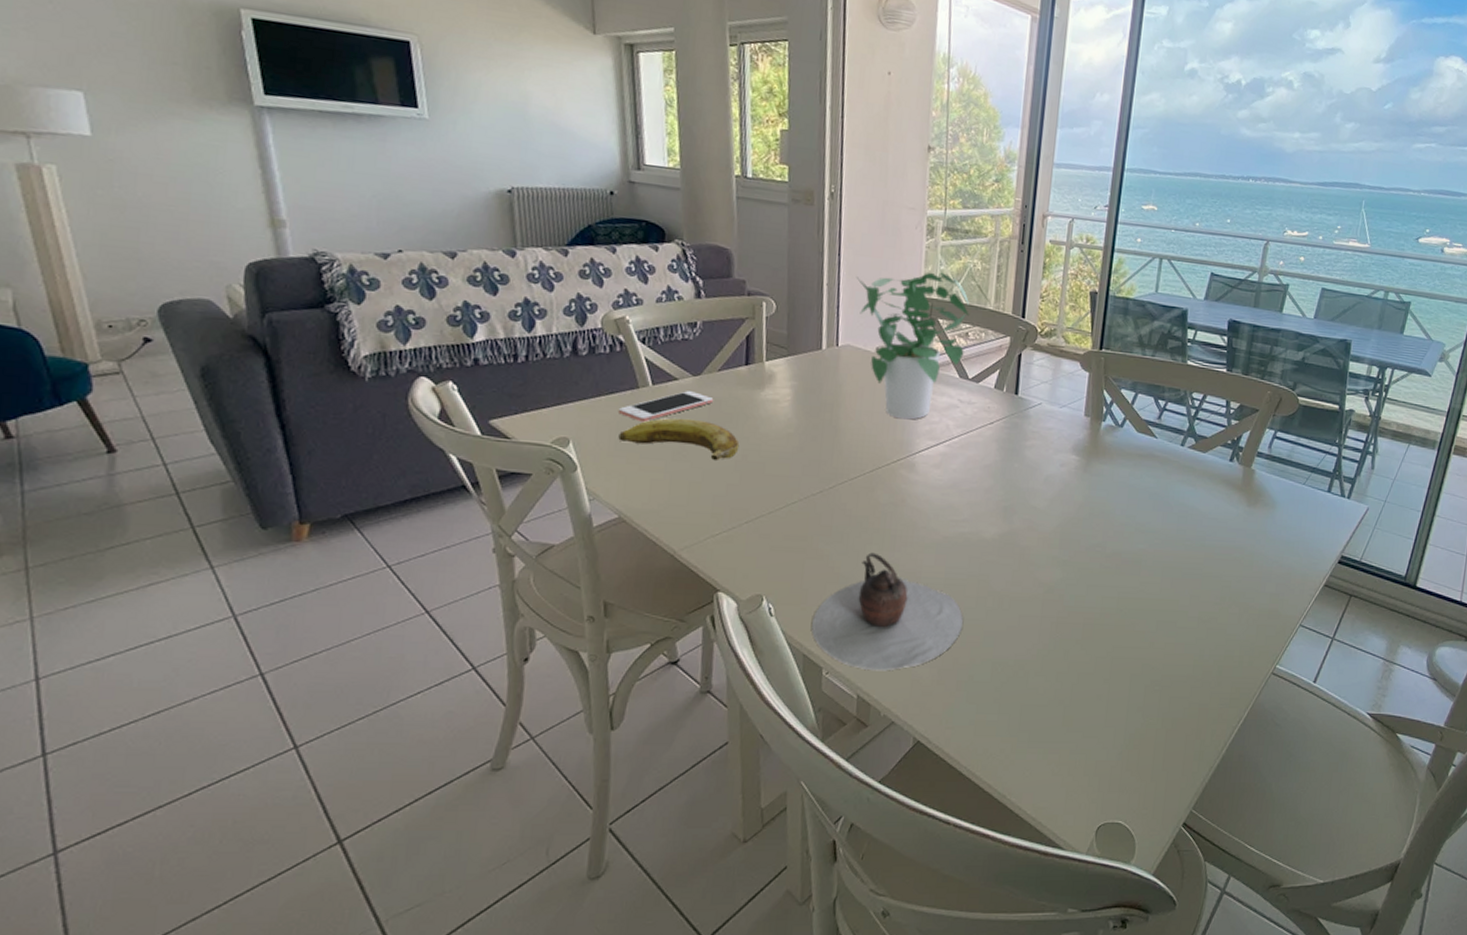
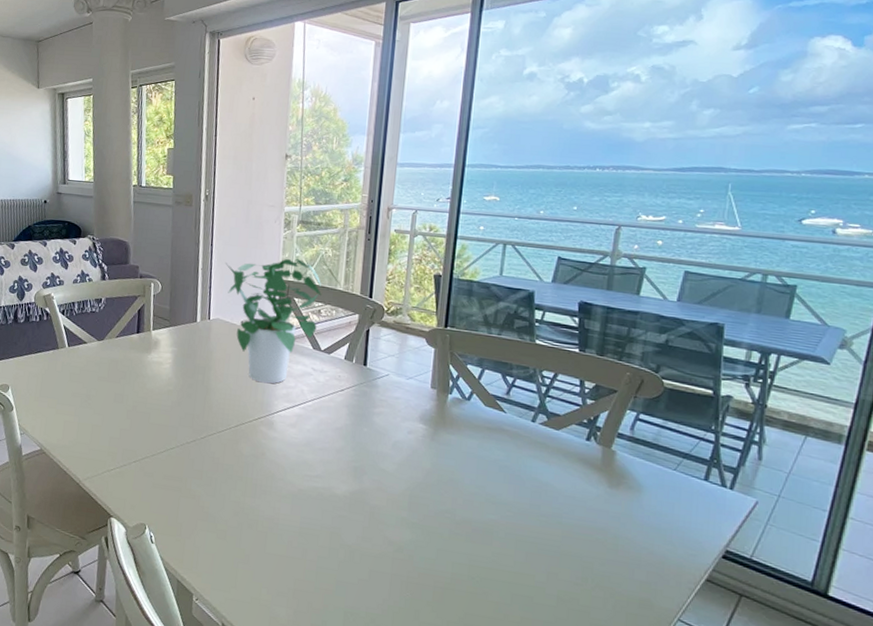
cell phone: present [618,391,714,423] -> none [43,352,113,376]
banana: present [618,418,740,460] -> none [43,373,131,409]
teapot: present [812,552,963,671] -> none [184,497,317,605]

